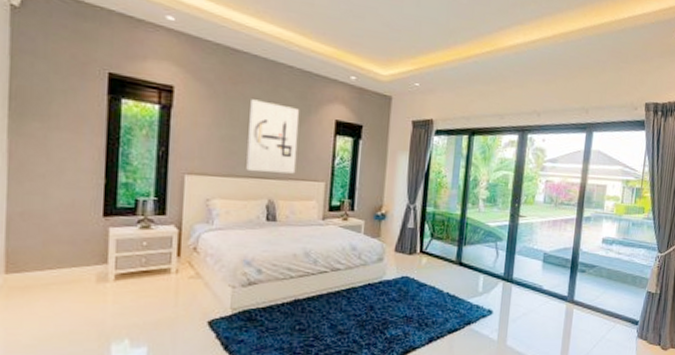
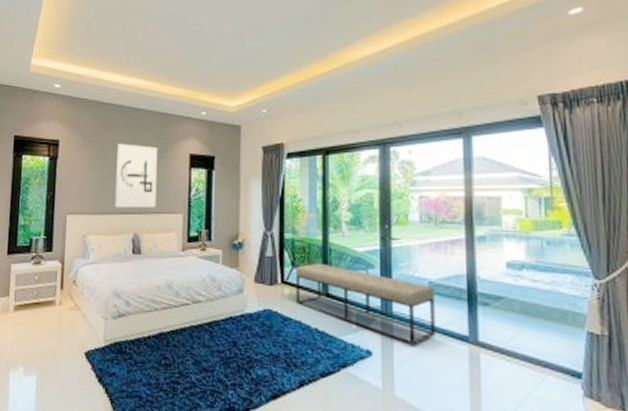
bench: none [432,235,547,305] -> present [295,263,436,346]

